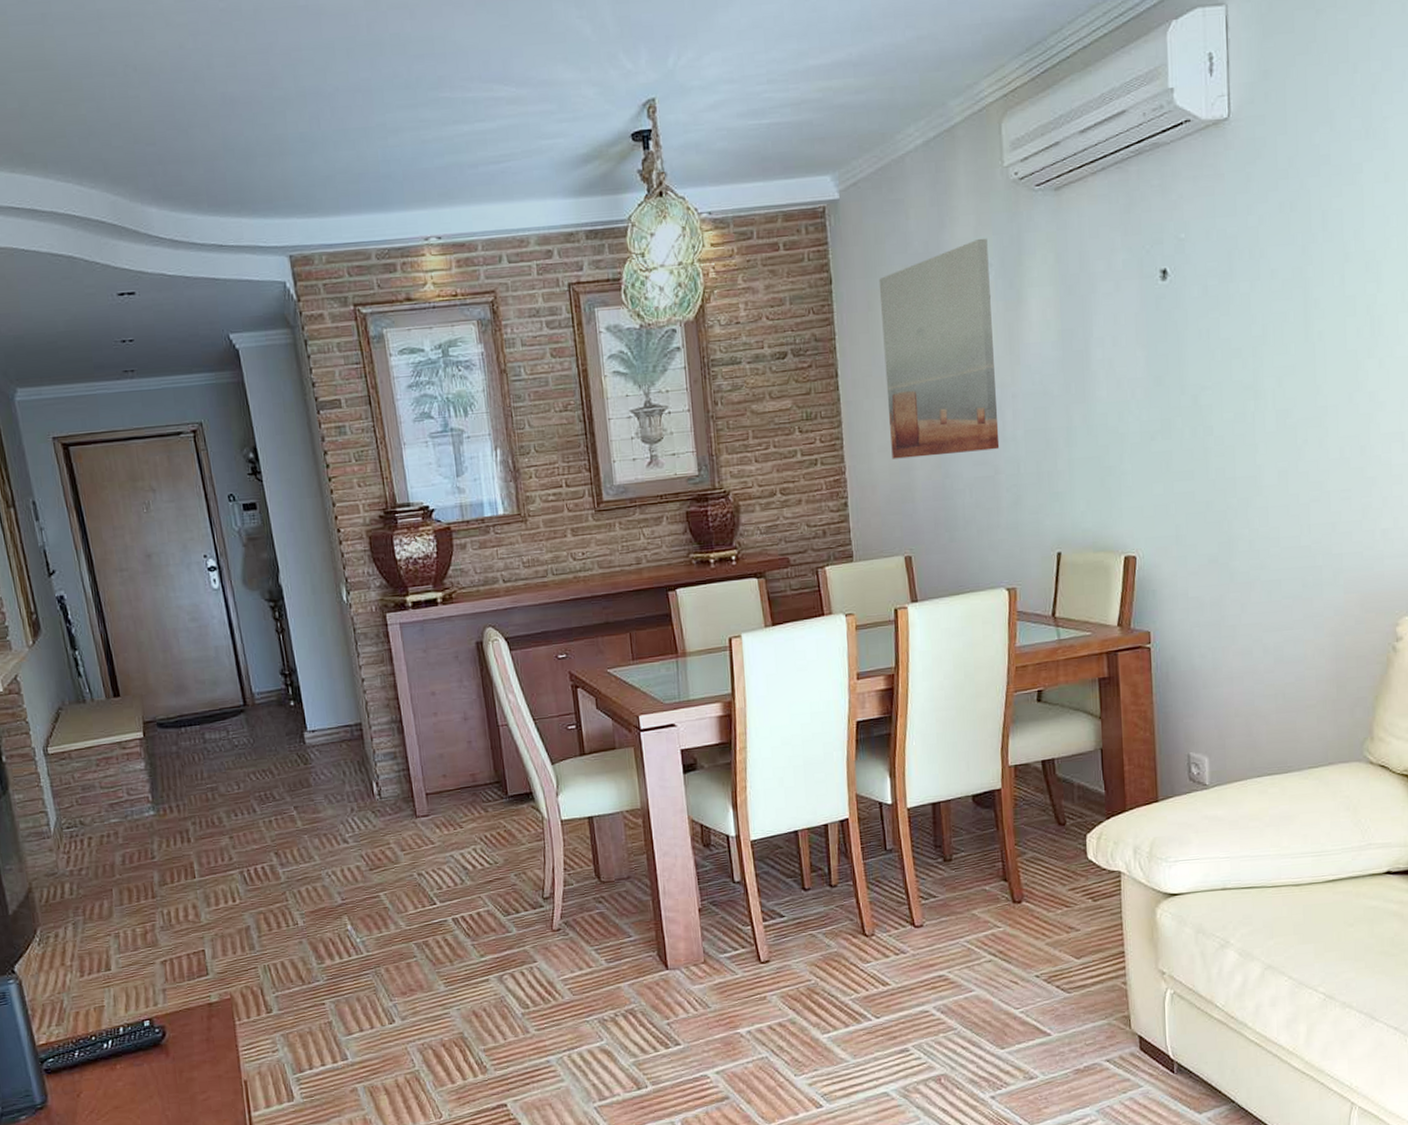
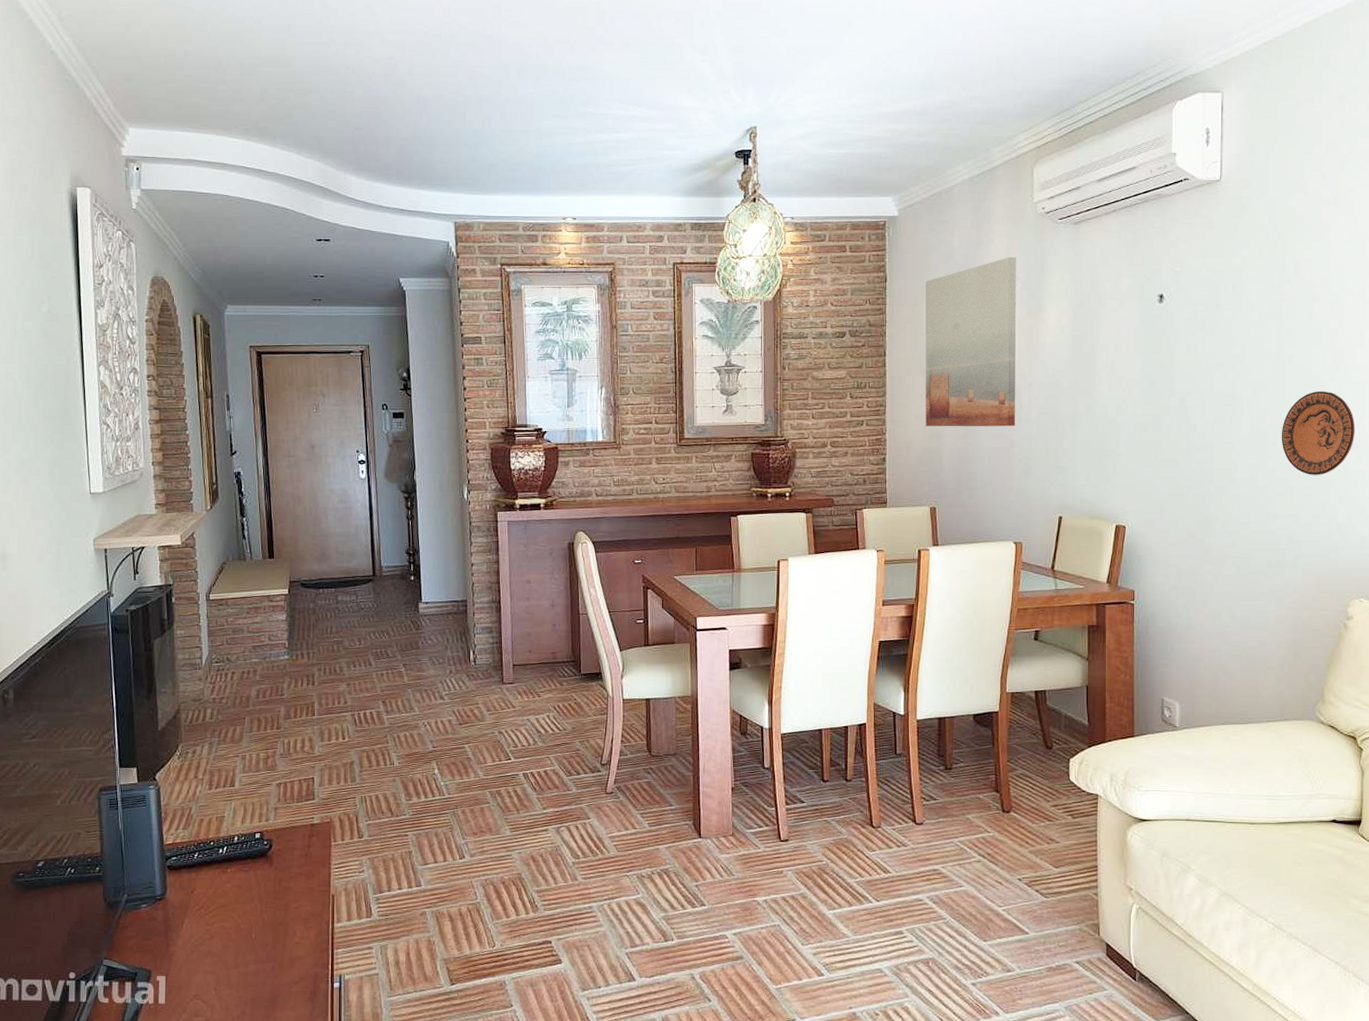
decorative plate: none [1313,370,1400,475] -> present [1281,390,1356,475]

